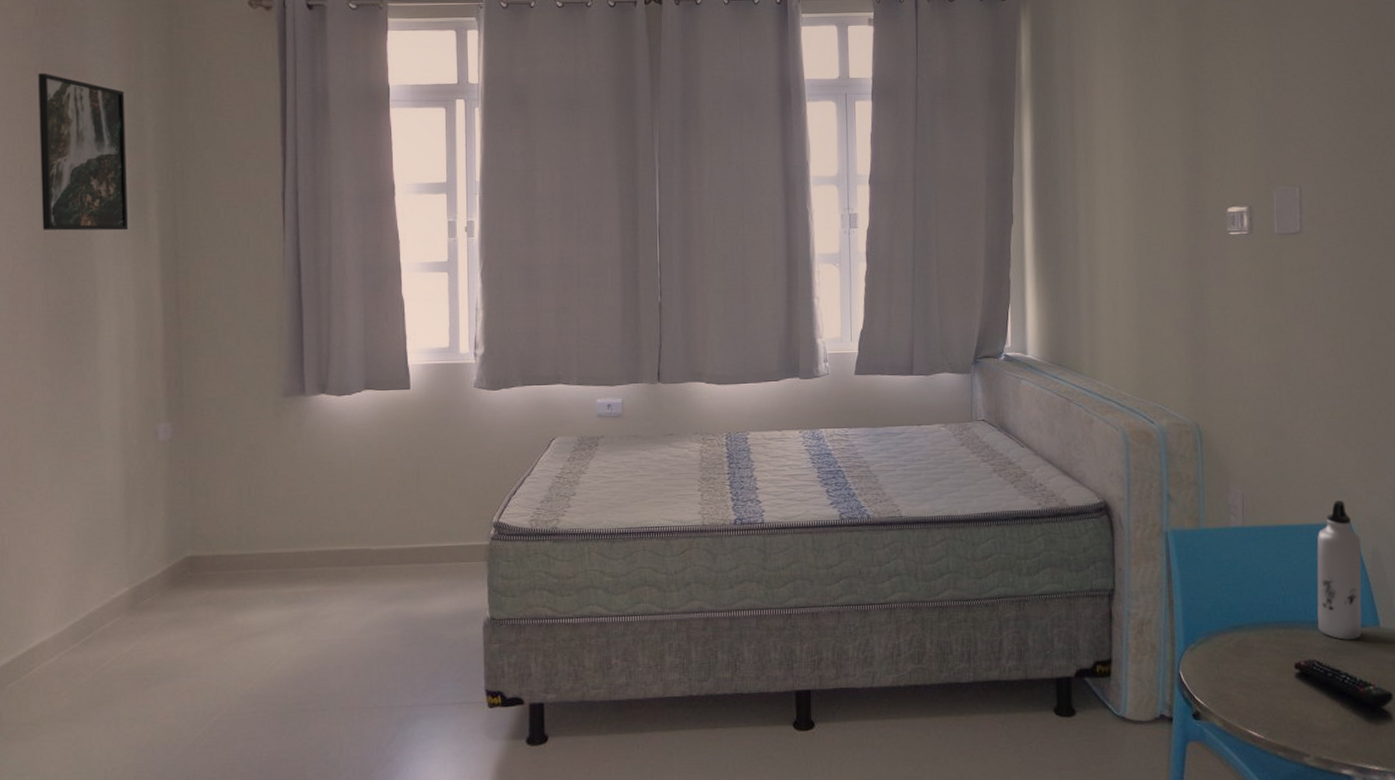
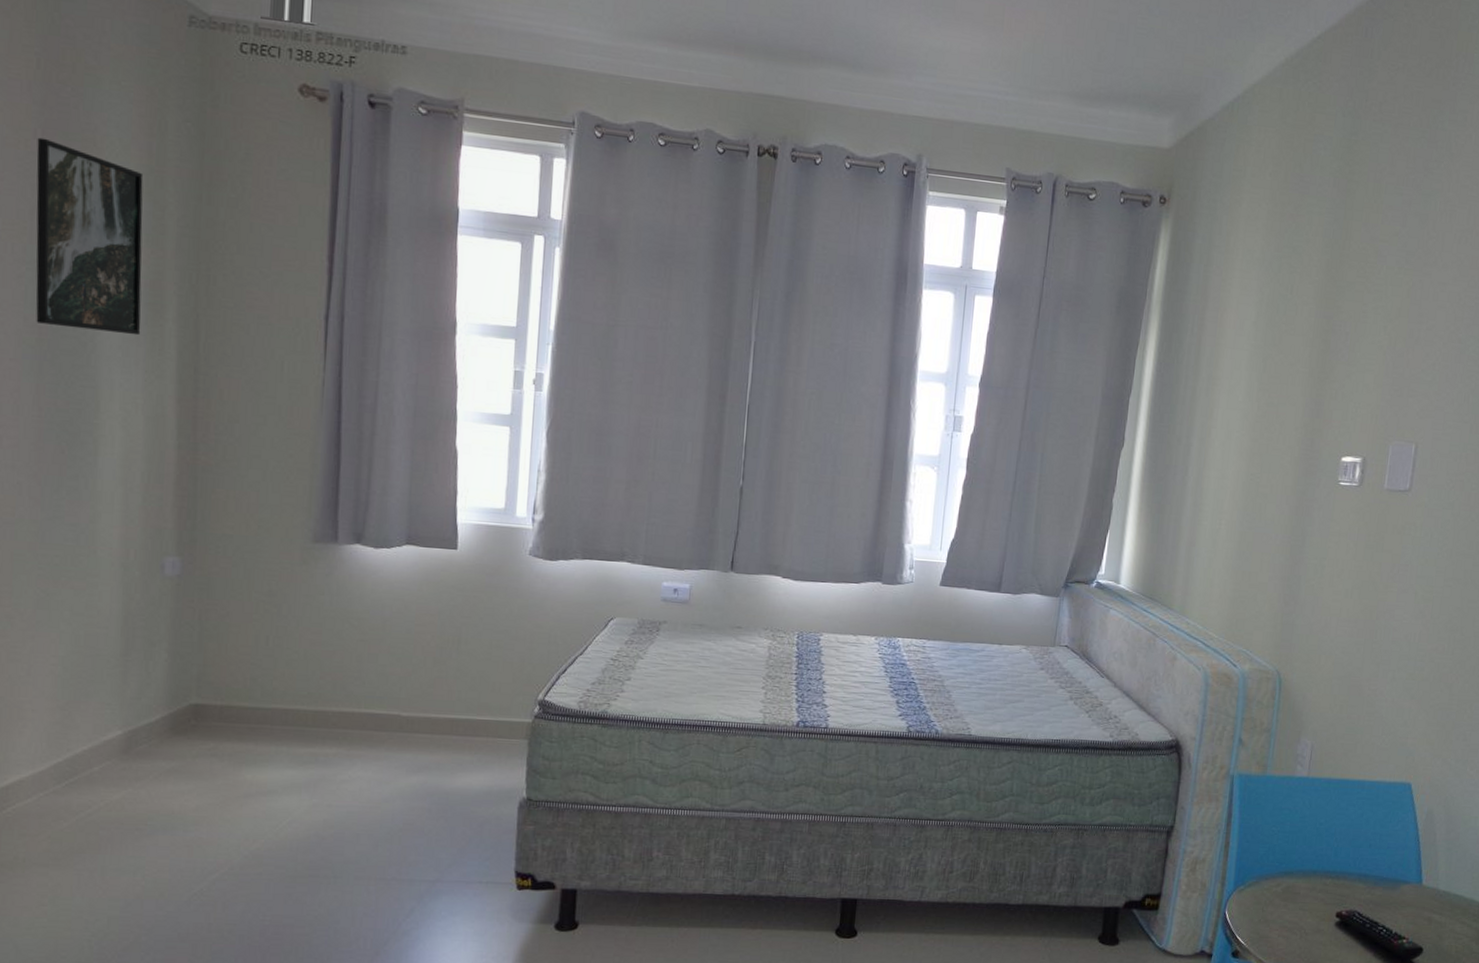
water bottle: present [1317,499,1362,640] -> none [1364,759,1418,894]

